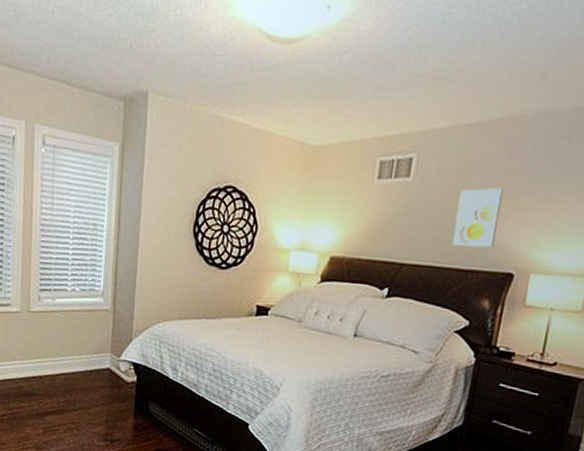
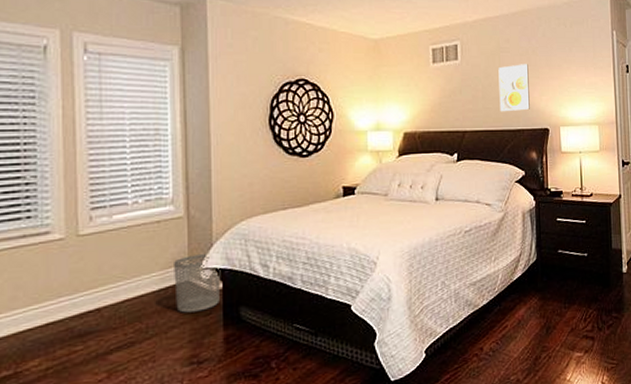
waste bin: none [98,346,137,398] -> present [174,254,221,313]

